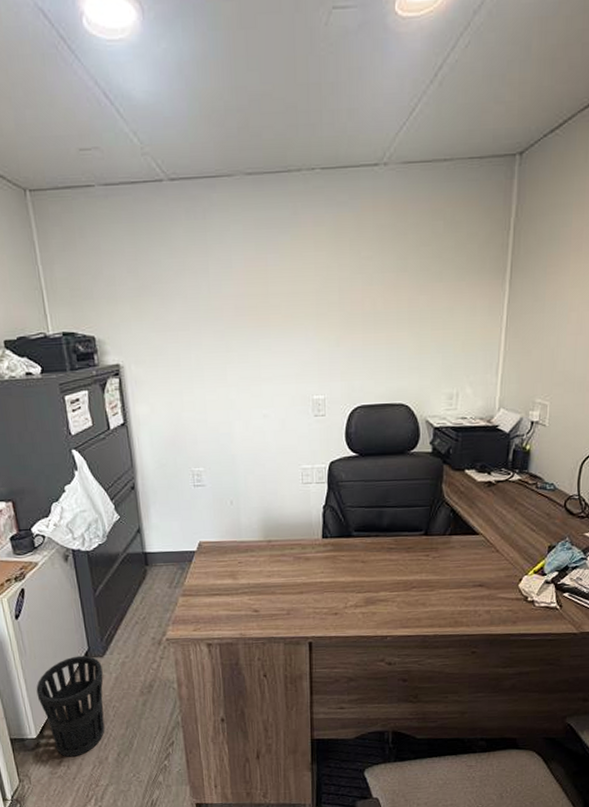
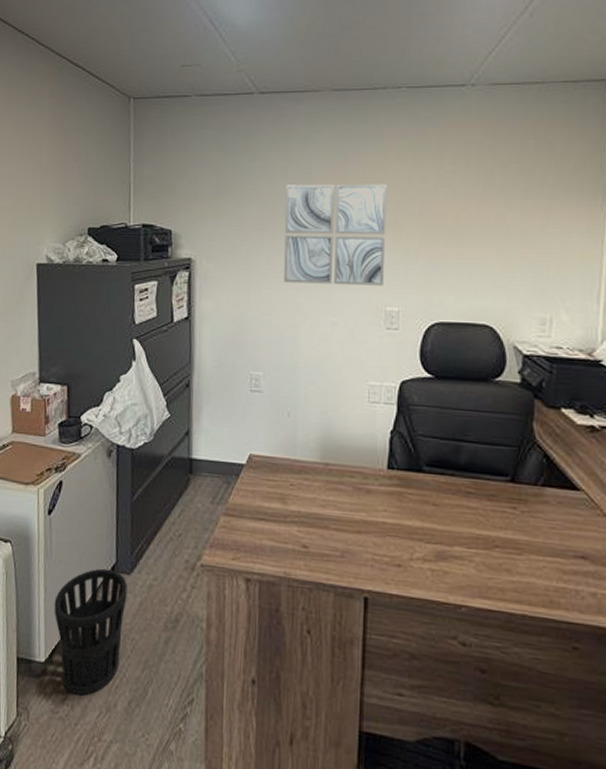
wall art: none [207,274,309,381] -> present [284,184,387,286]

